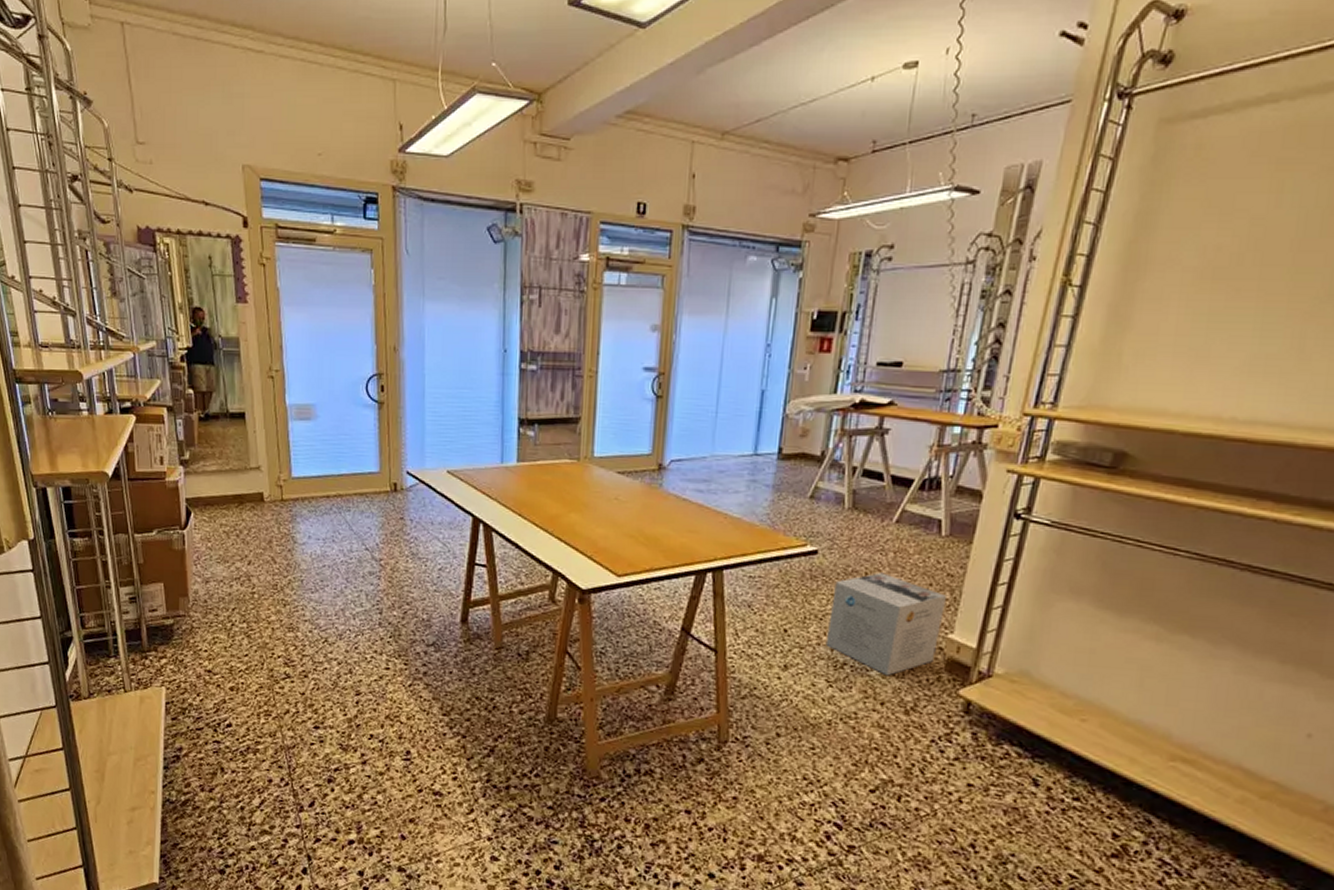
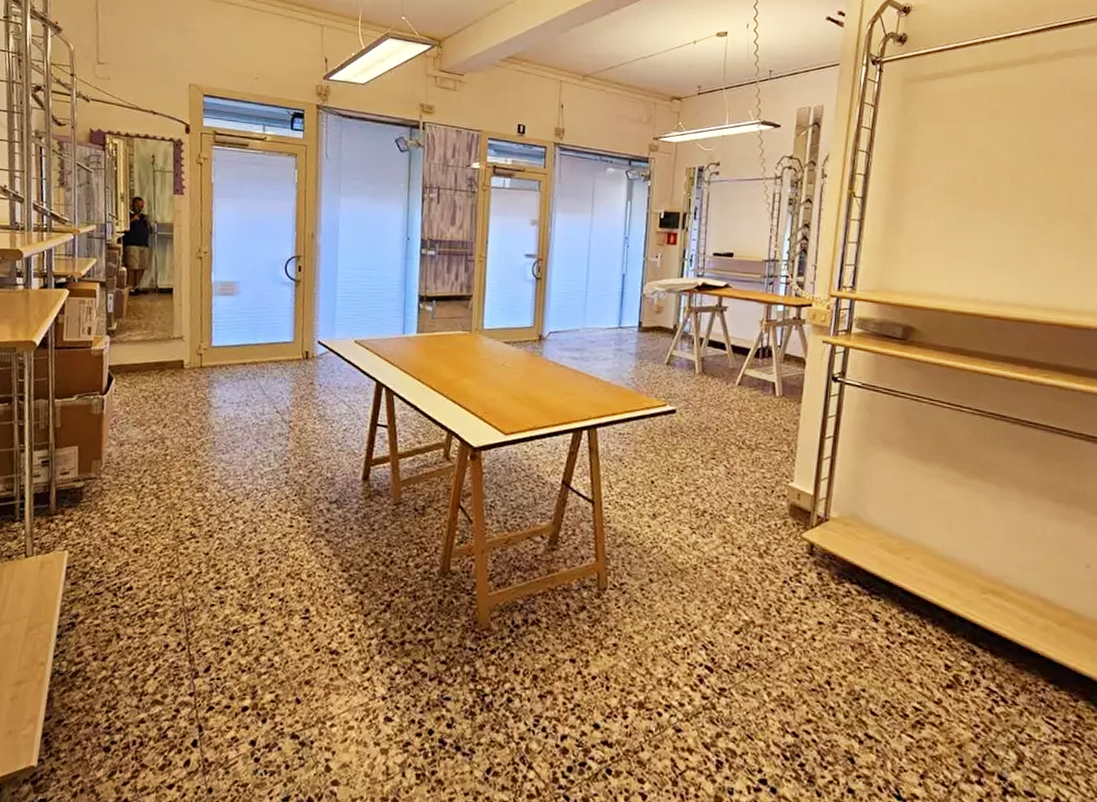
cardboard box: present [825,572,947,676] -> none [687,429,786,522]

